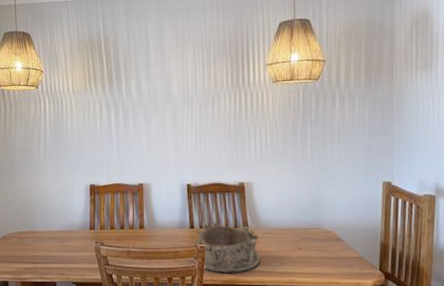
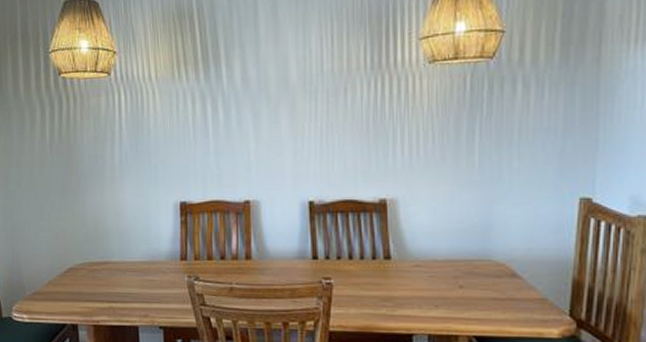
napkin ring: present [193,222,261,274] -> none [316,251,406,319]

